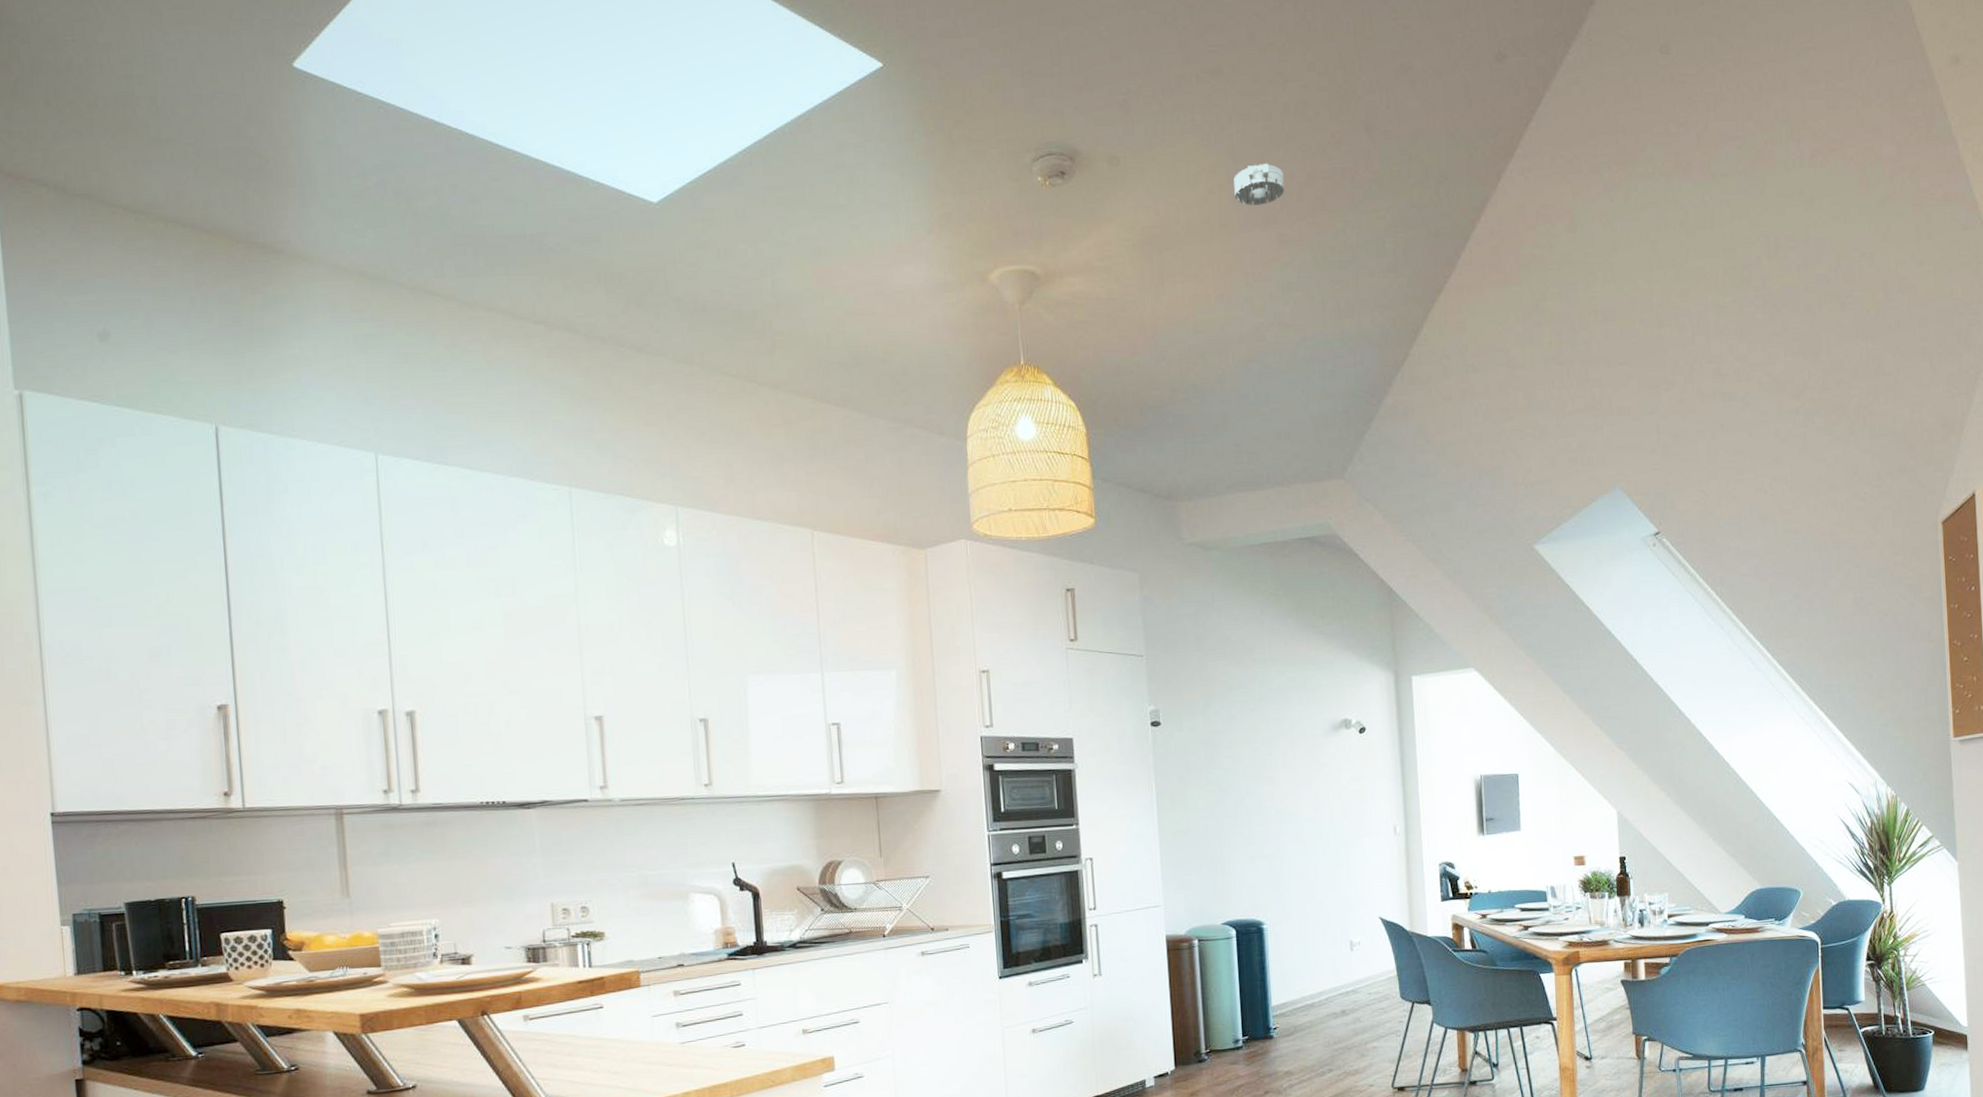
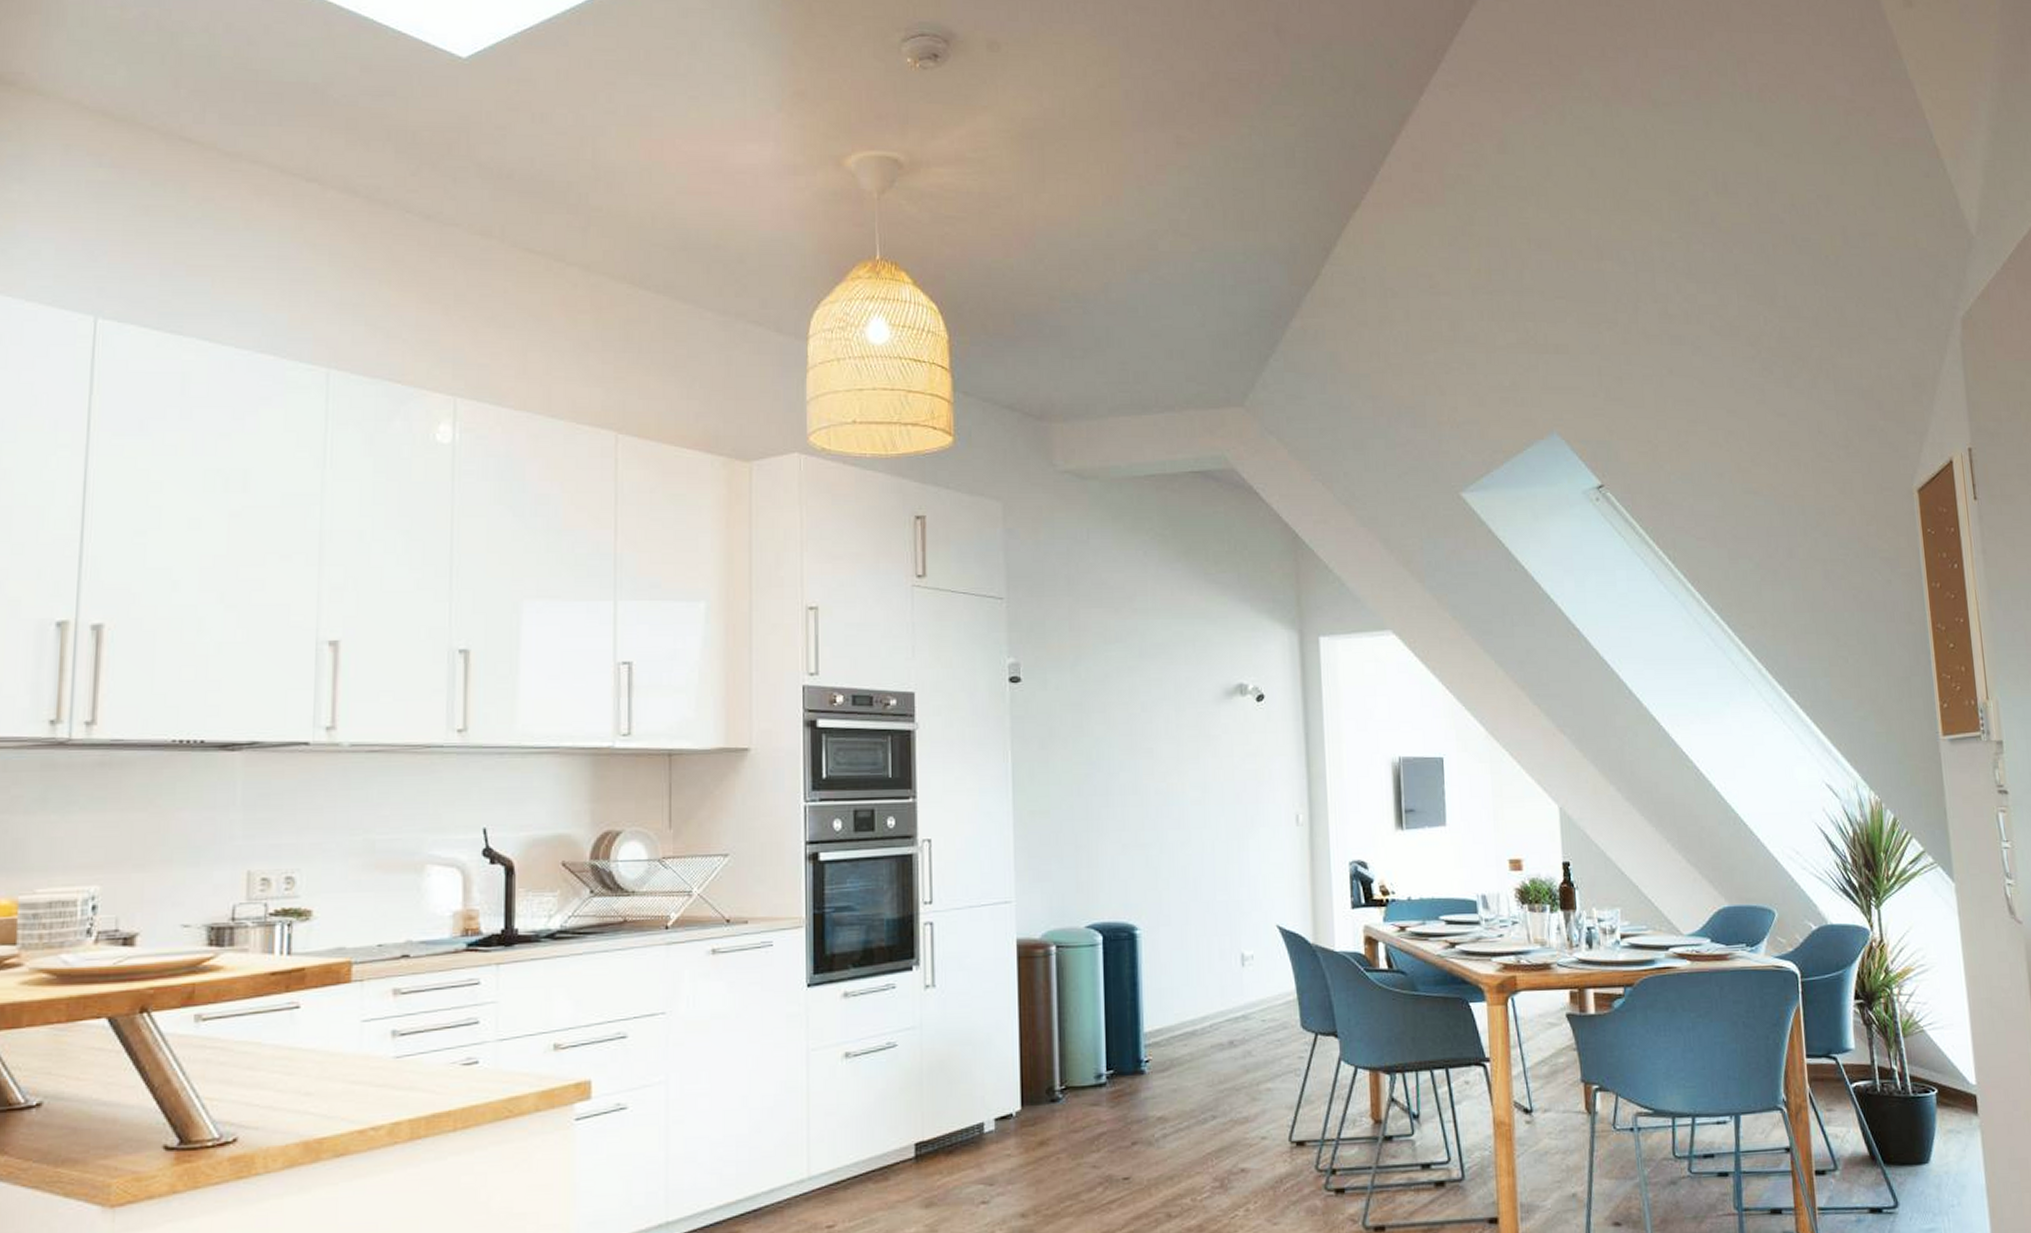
smoke detector: present [1234,163,1284,206] -> none [1128,59,1184,104]

